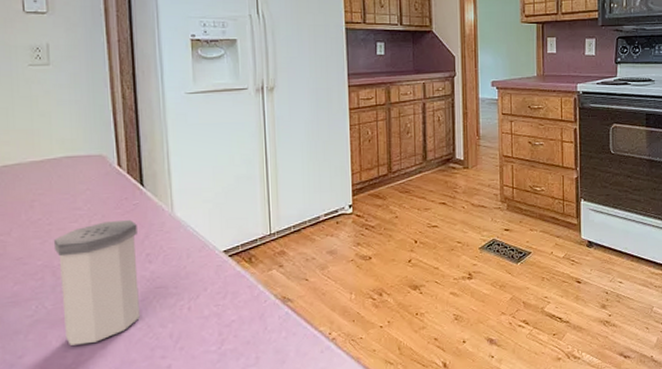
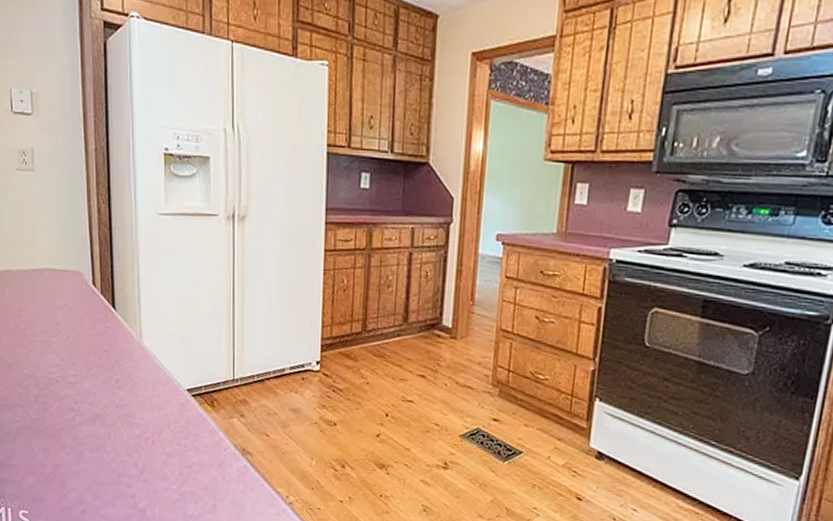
salt shaker: present [53,219,140,346] -> none [36,340,109,458]

